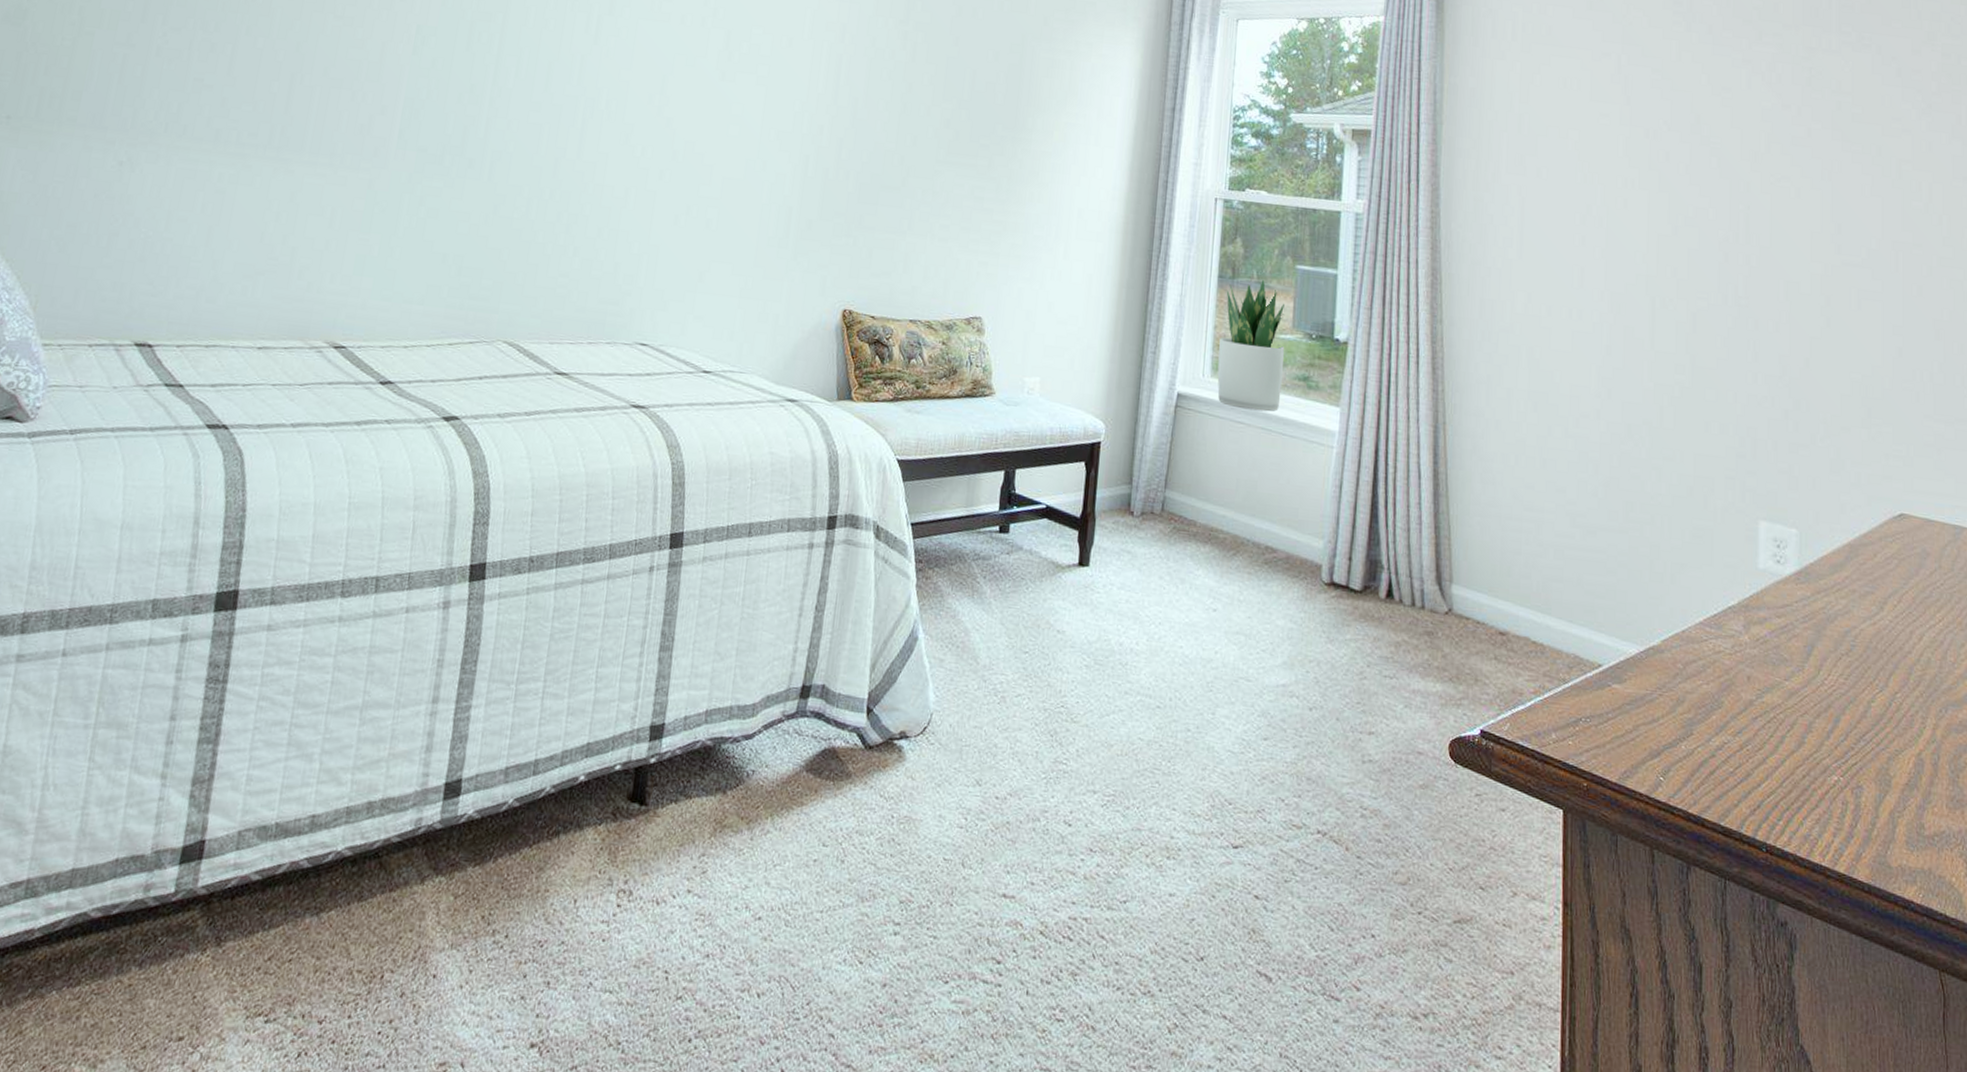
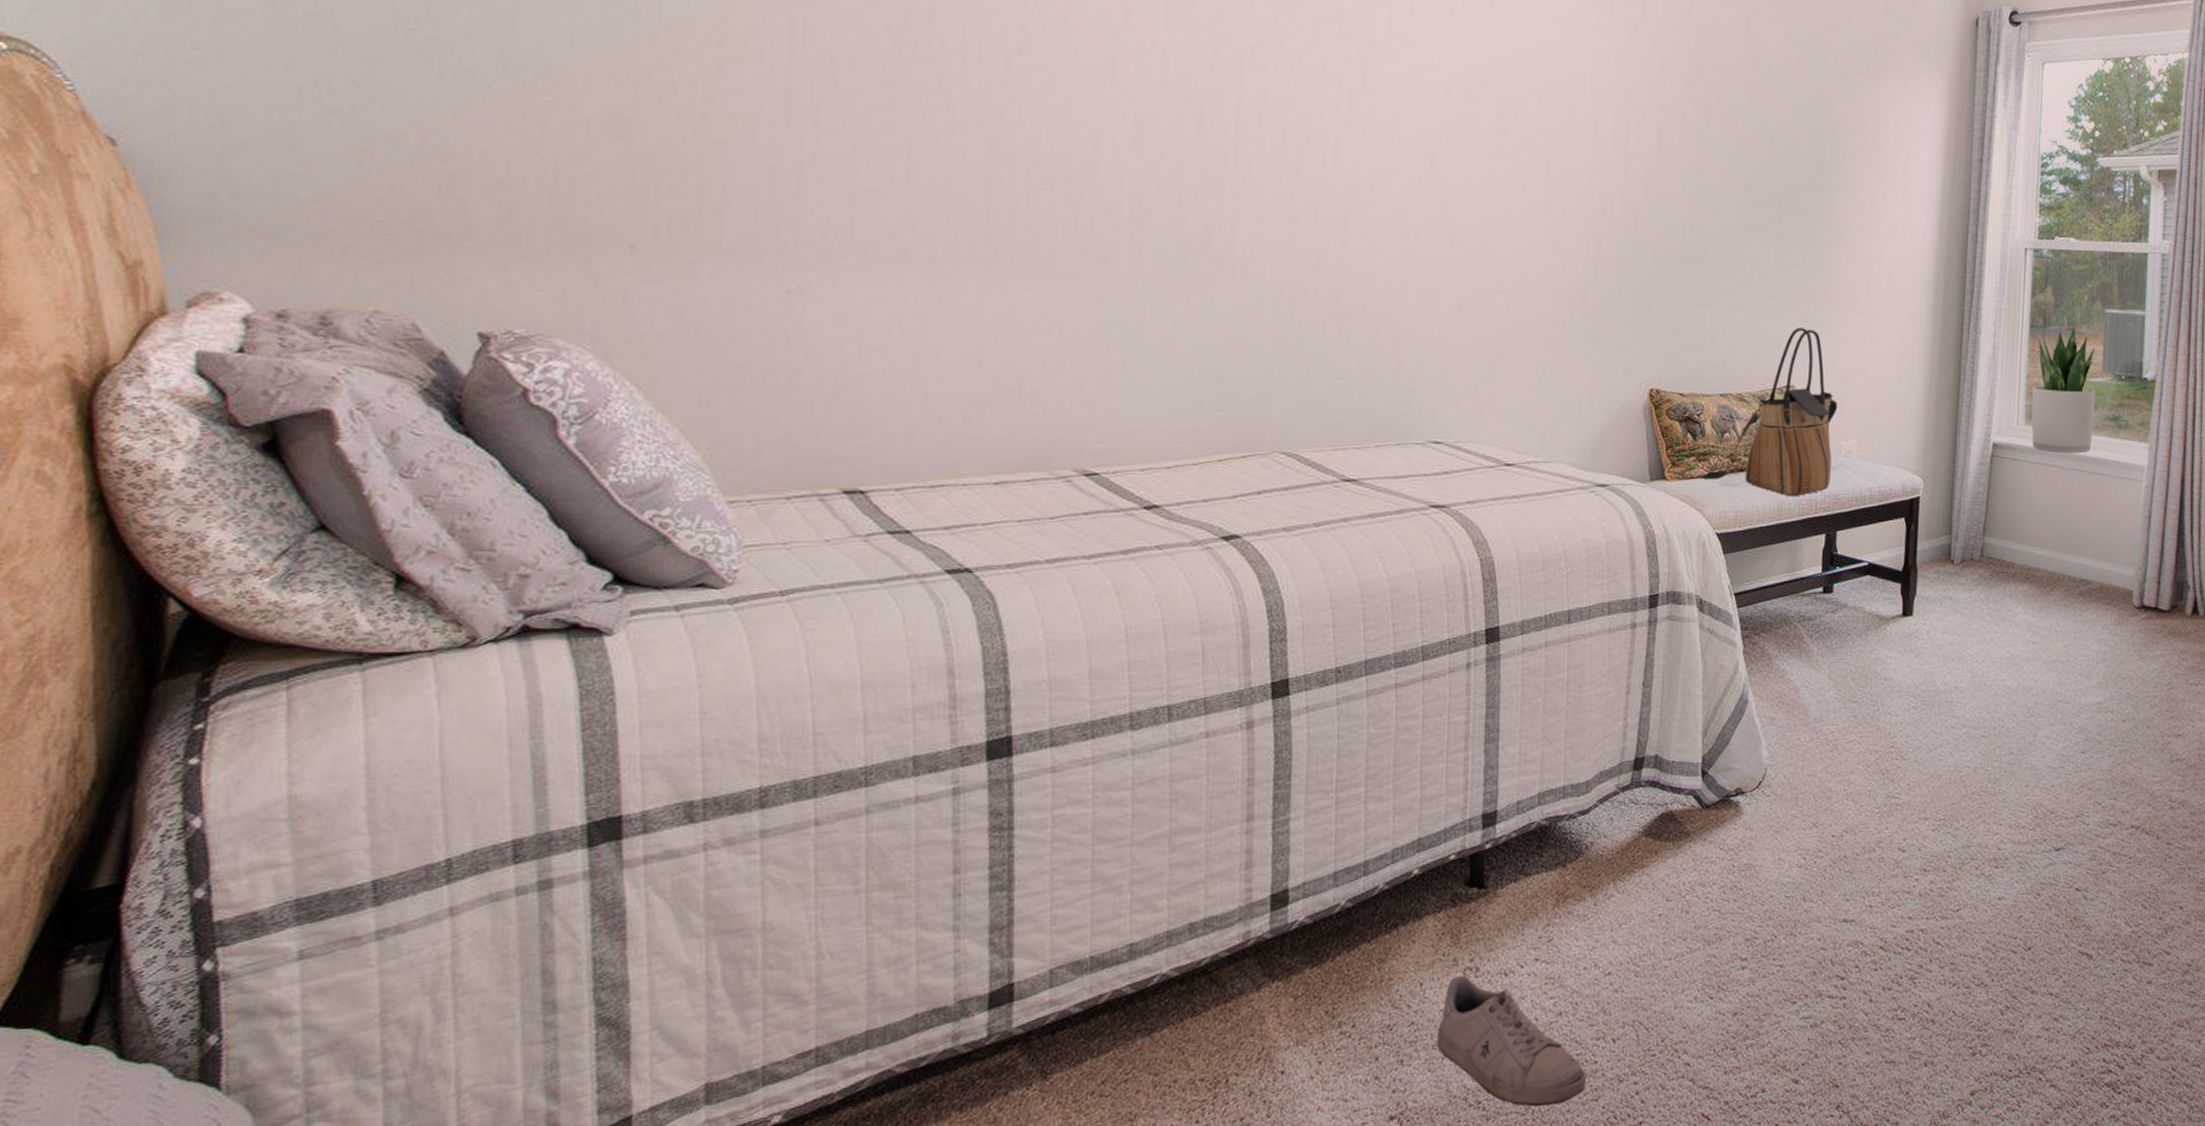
shoe: none [584,897,728,1060] -> present [1437,975,1586,1107]
tote bag: none [887,260,1023,430] -> present [1702,328,1838,497]

